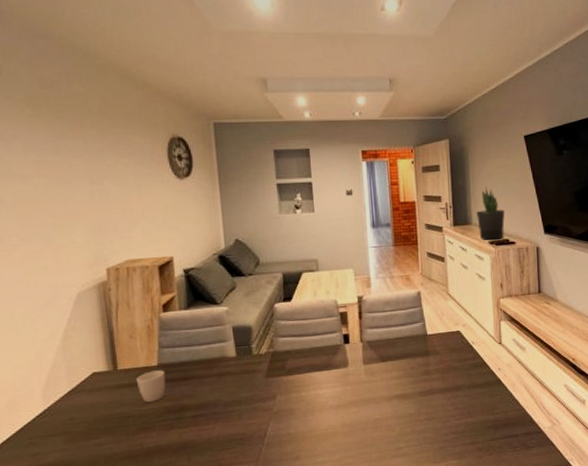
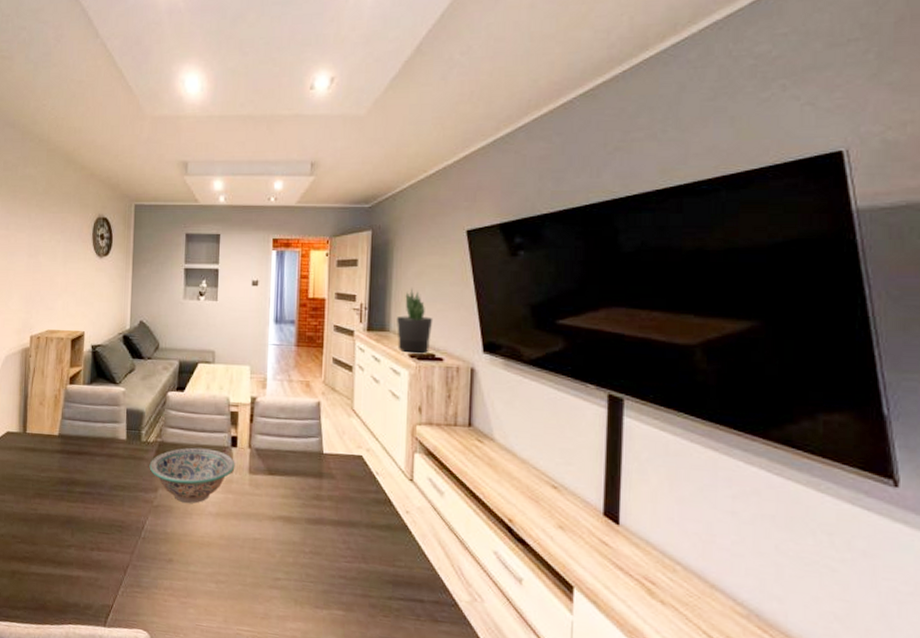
cup: present [136,370,166,403] -> none [39,440,64,470]
decorative bowl: none [264,349,350,403] -> present [149,447,235,503]

